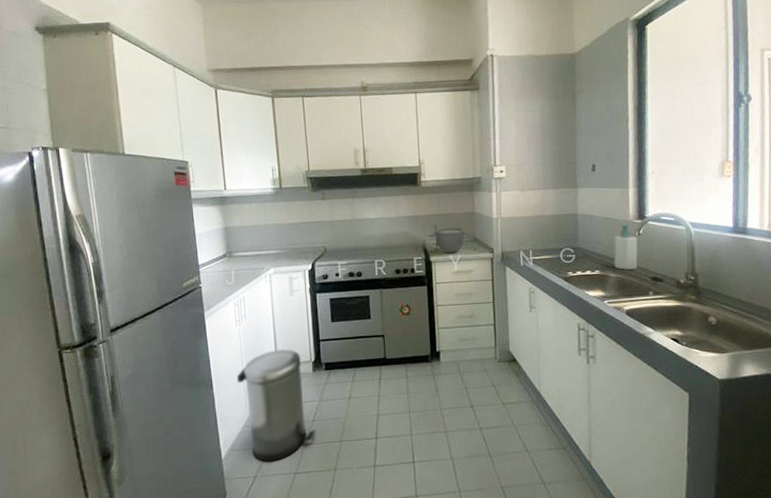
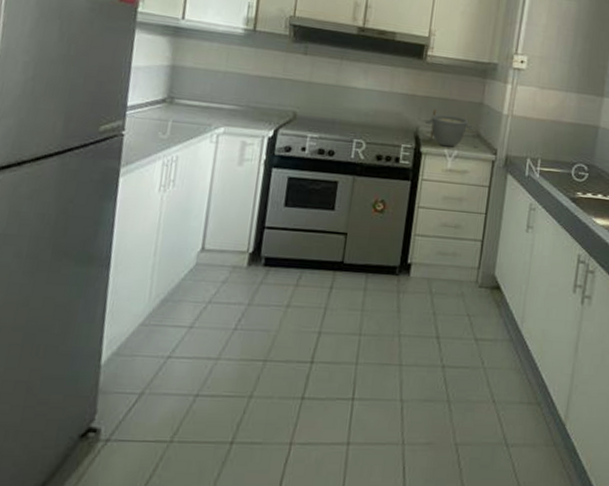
pedal bin: present [237,348,316,463] -> none [144,230,236,378]

